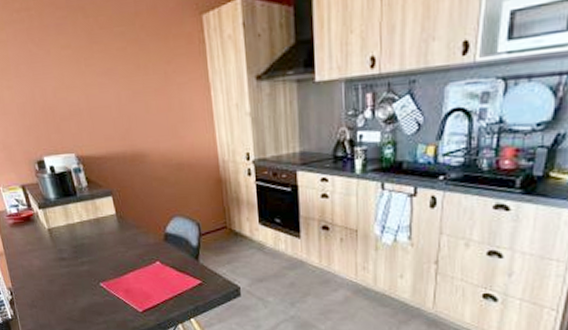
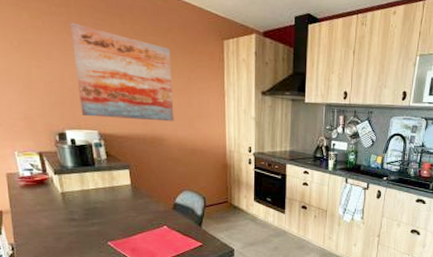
wall art: none [33,27,154,138] -> present [70,22,174,122]

